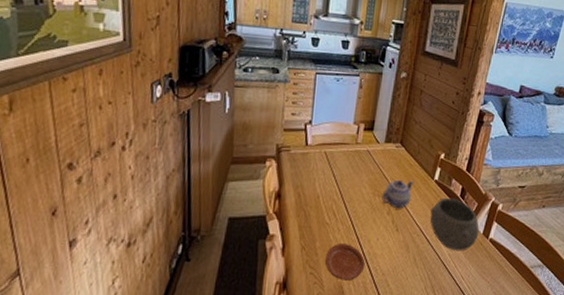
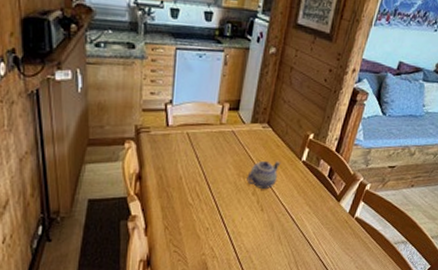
plate: present [324,244,366,280] -> none [188,223,230,258]
bowl: present [430,197,479,251] -> none [295,178,346,229]

